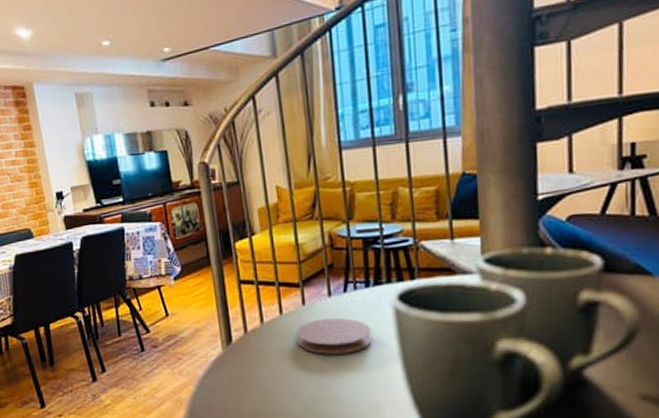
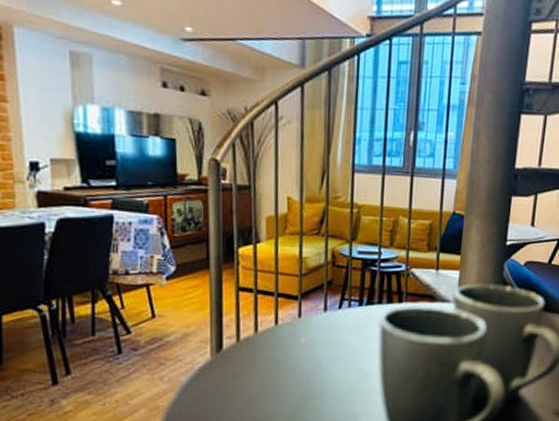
coaster: present [296,318,373,355] -> none [289,332,360,367]

